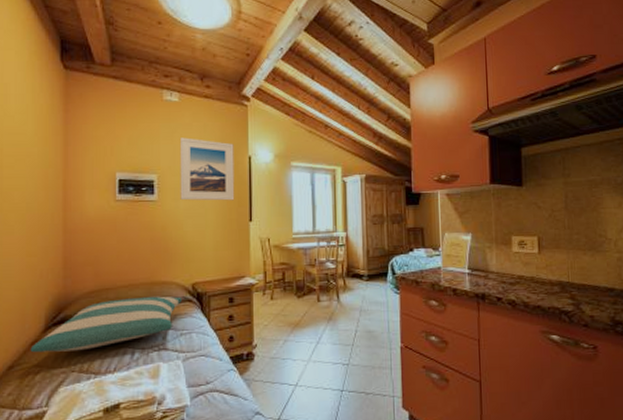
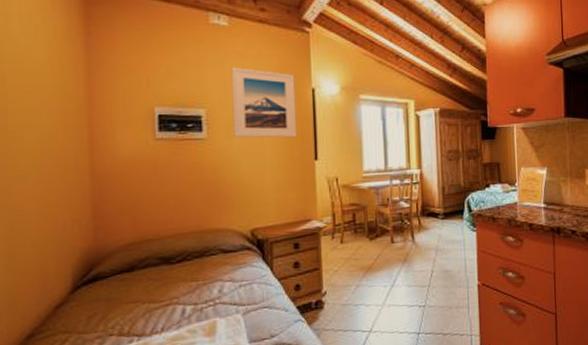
pillow: present [30,296,183,353] -> none [54,245,241,318]

